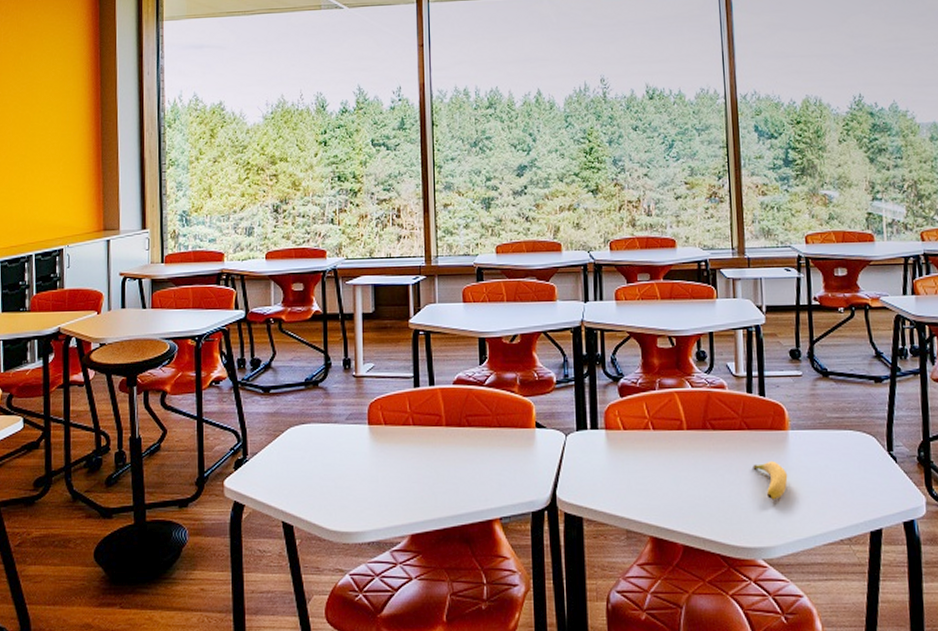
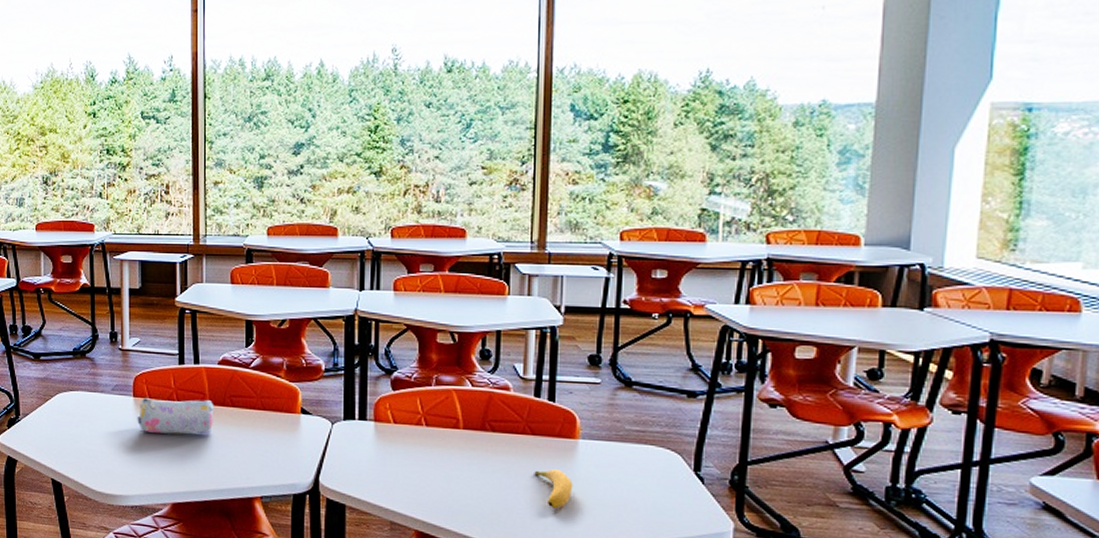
pencil case: none [372,422,451,461] -> present [137,398,214,435]

